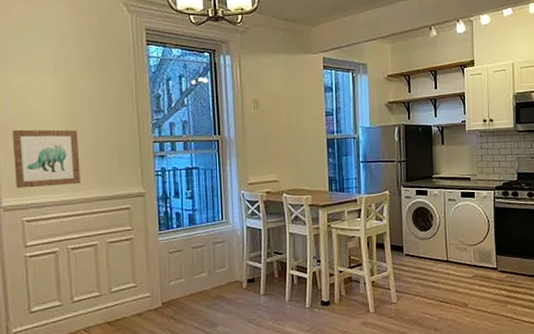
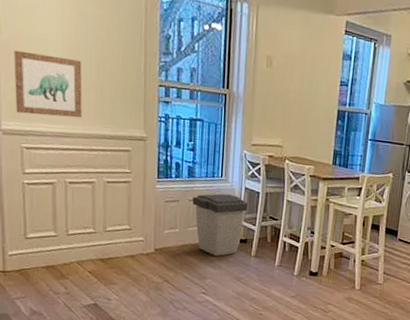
trash can: none [195,236,252,301] -> present [192,193,248,257]

